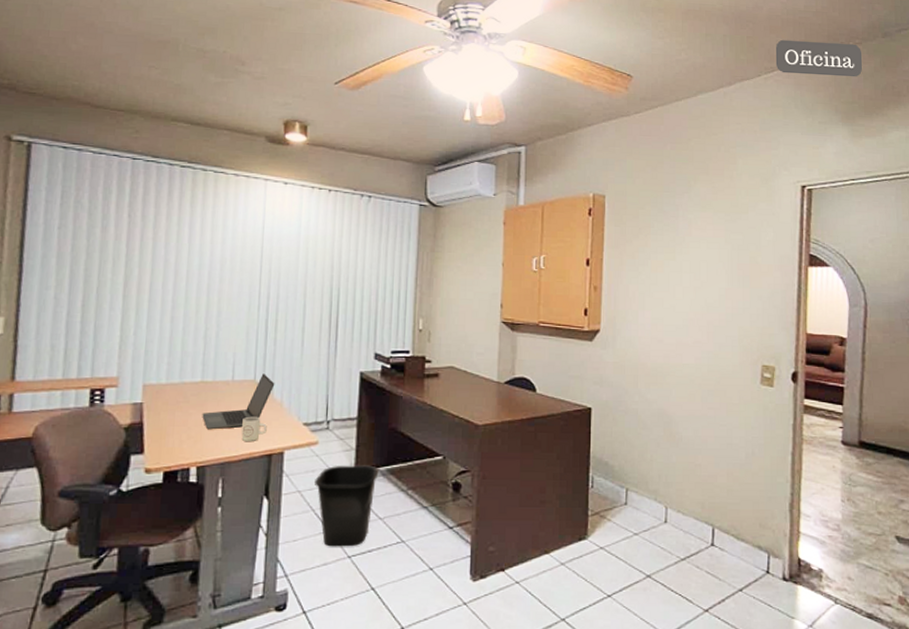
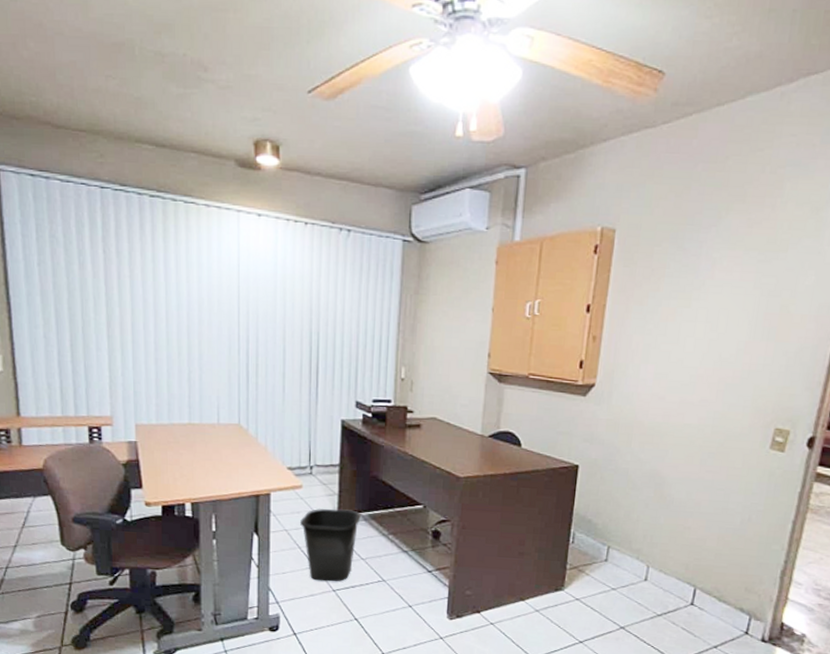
laptop: present [202,374,275,430] -> none [192,418,259,470]
mug: present [241,416,267,442] -> none [229,458,253,483]

